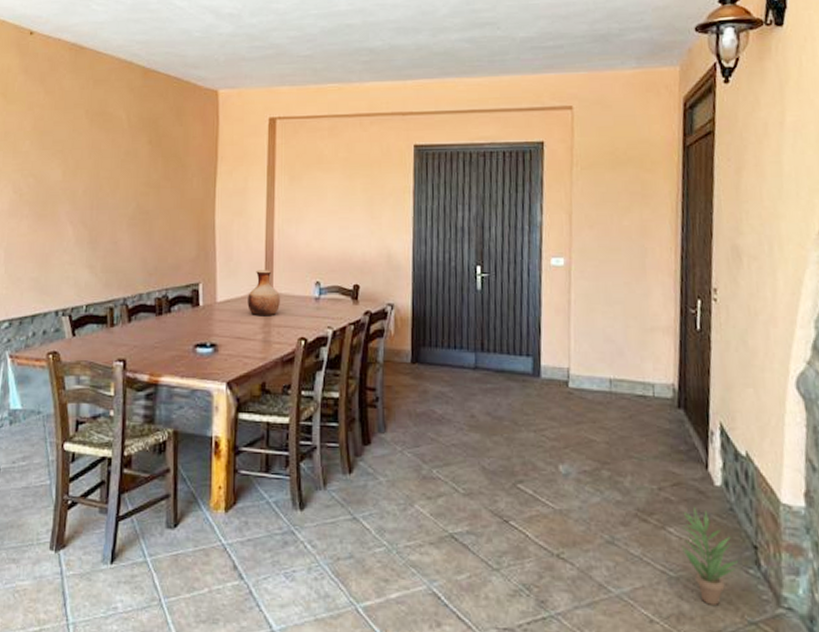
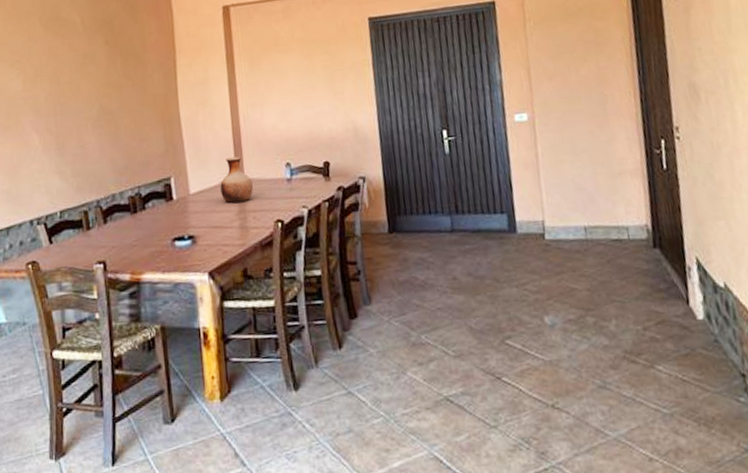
potted plant: present [682,506,739,605] -> none [671,342,729,437]

